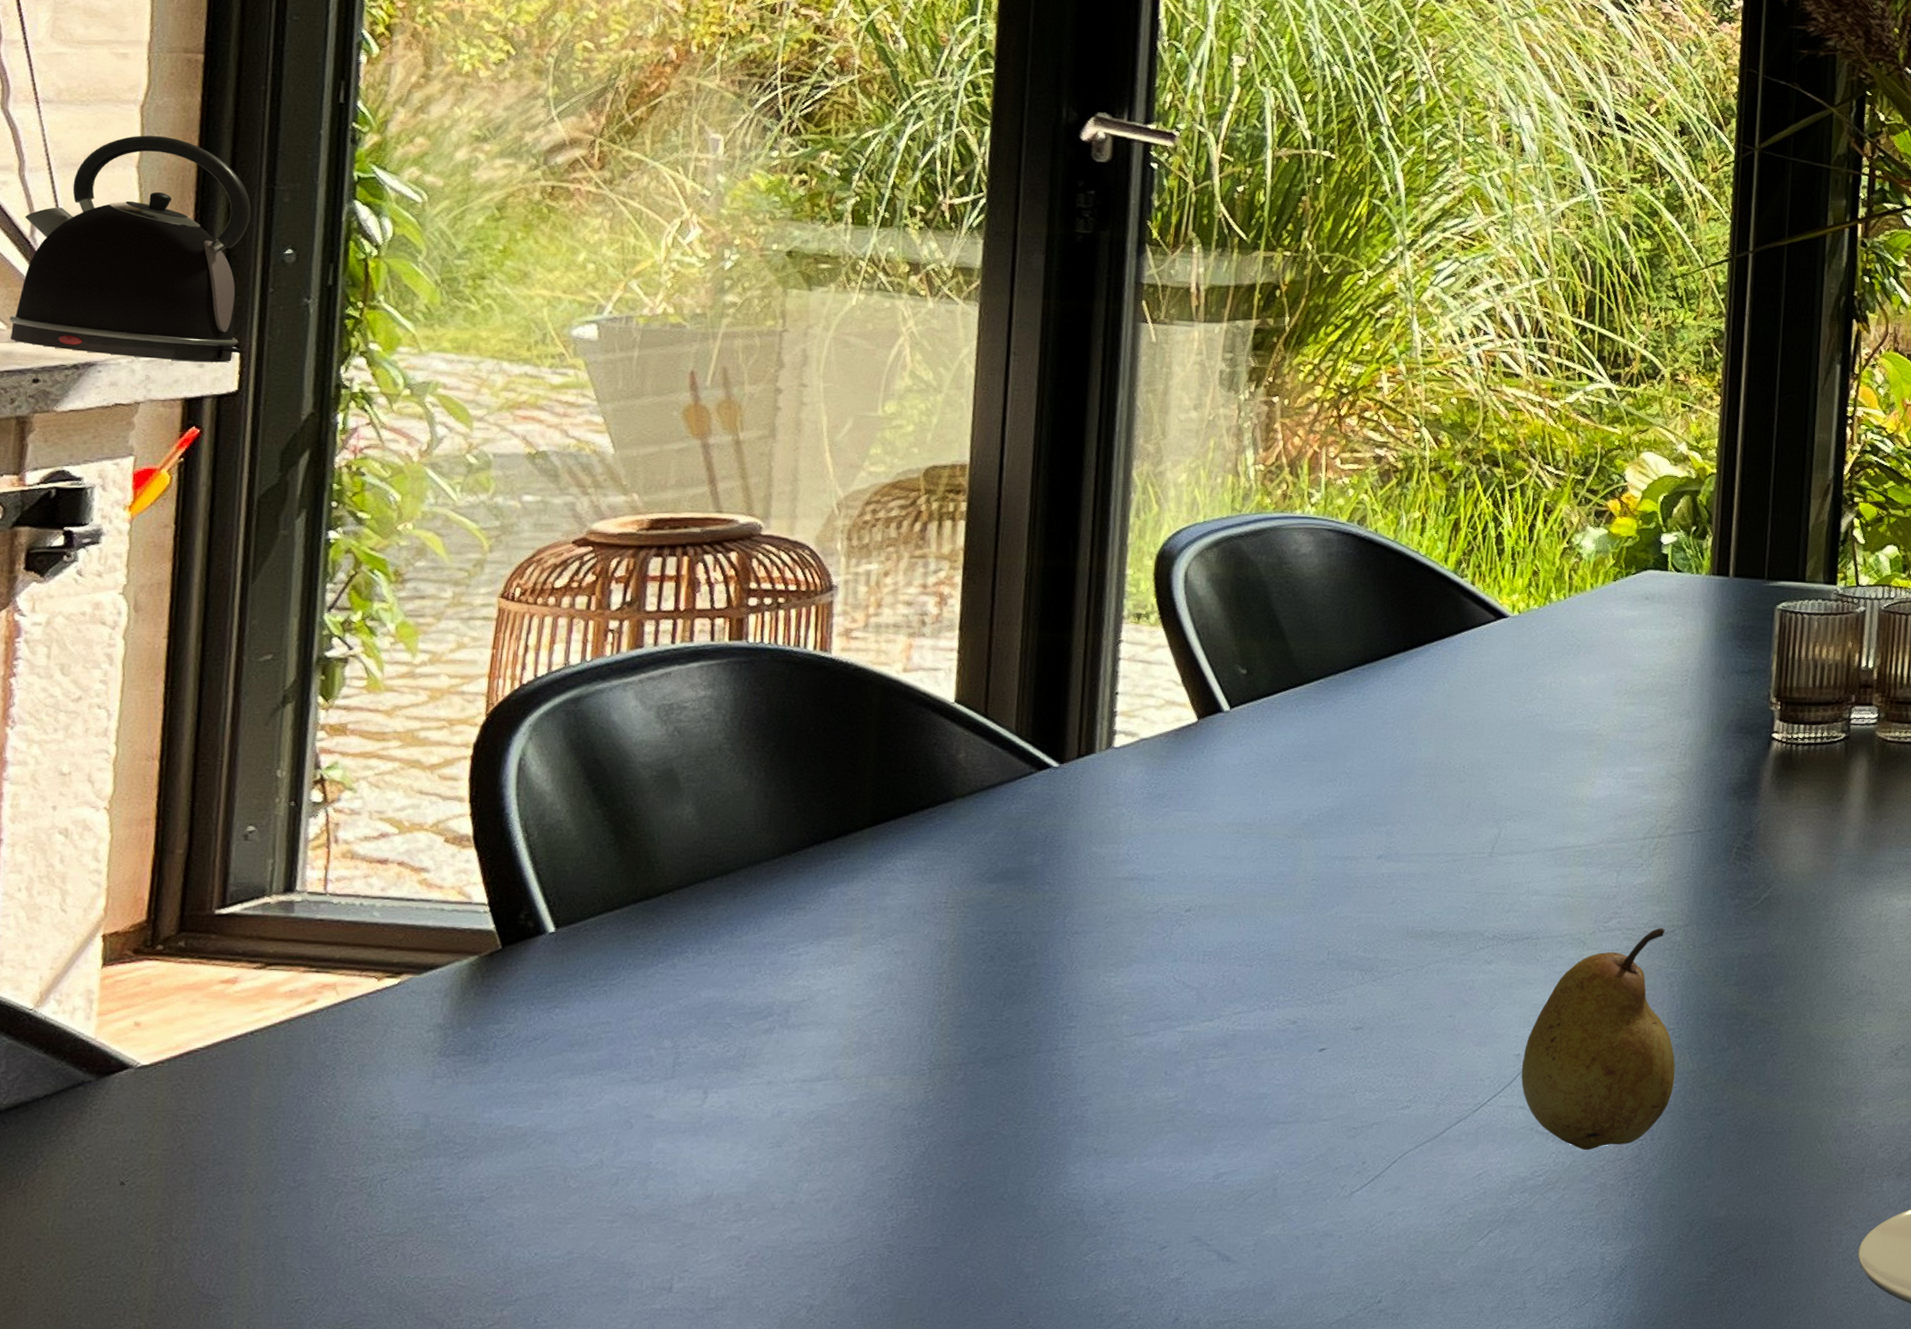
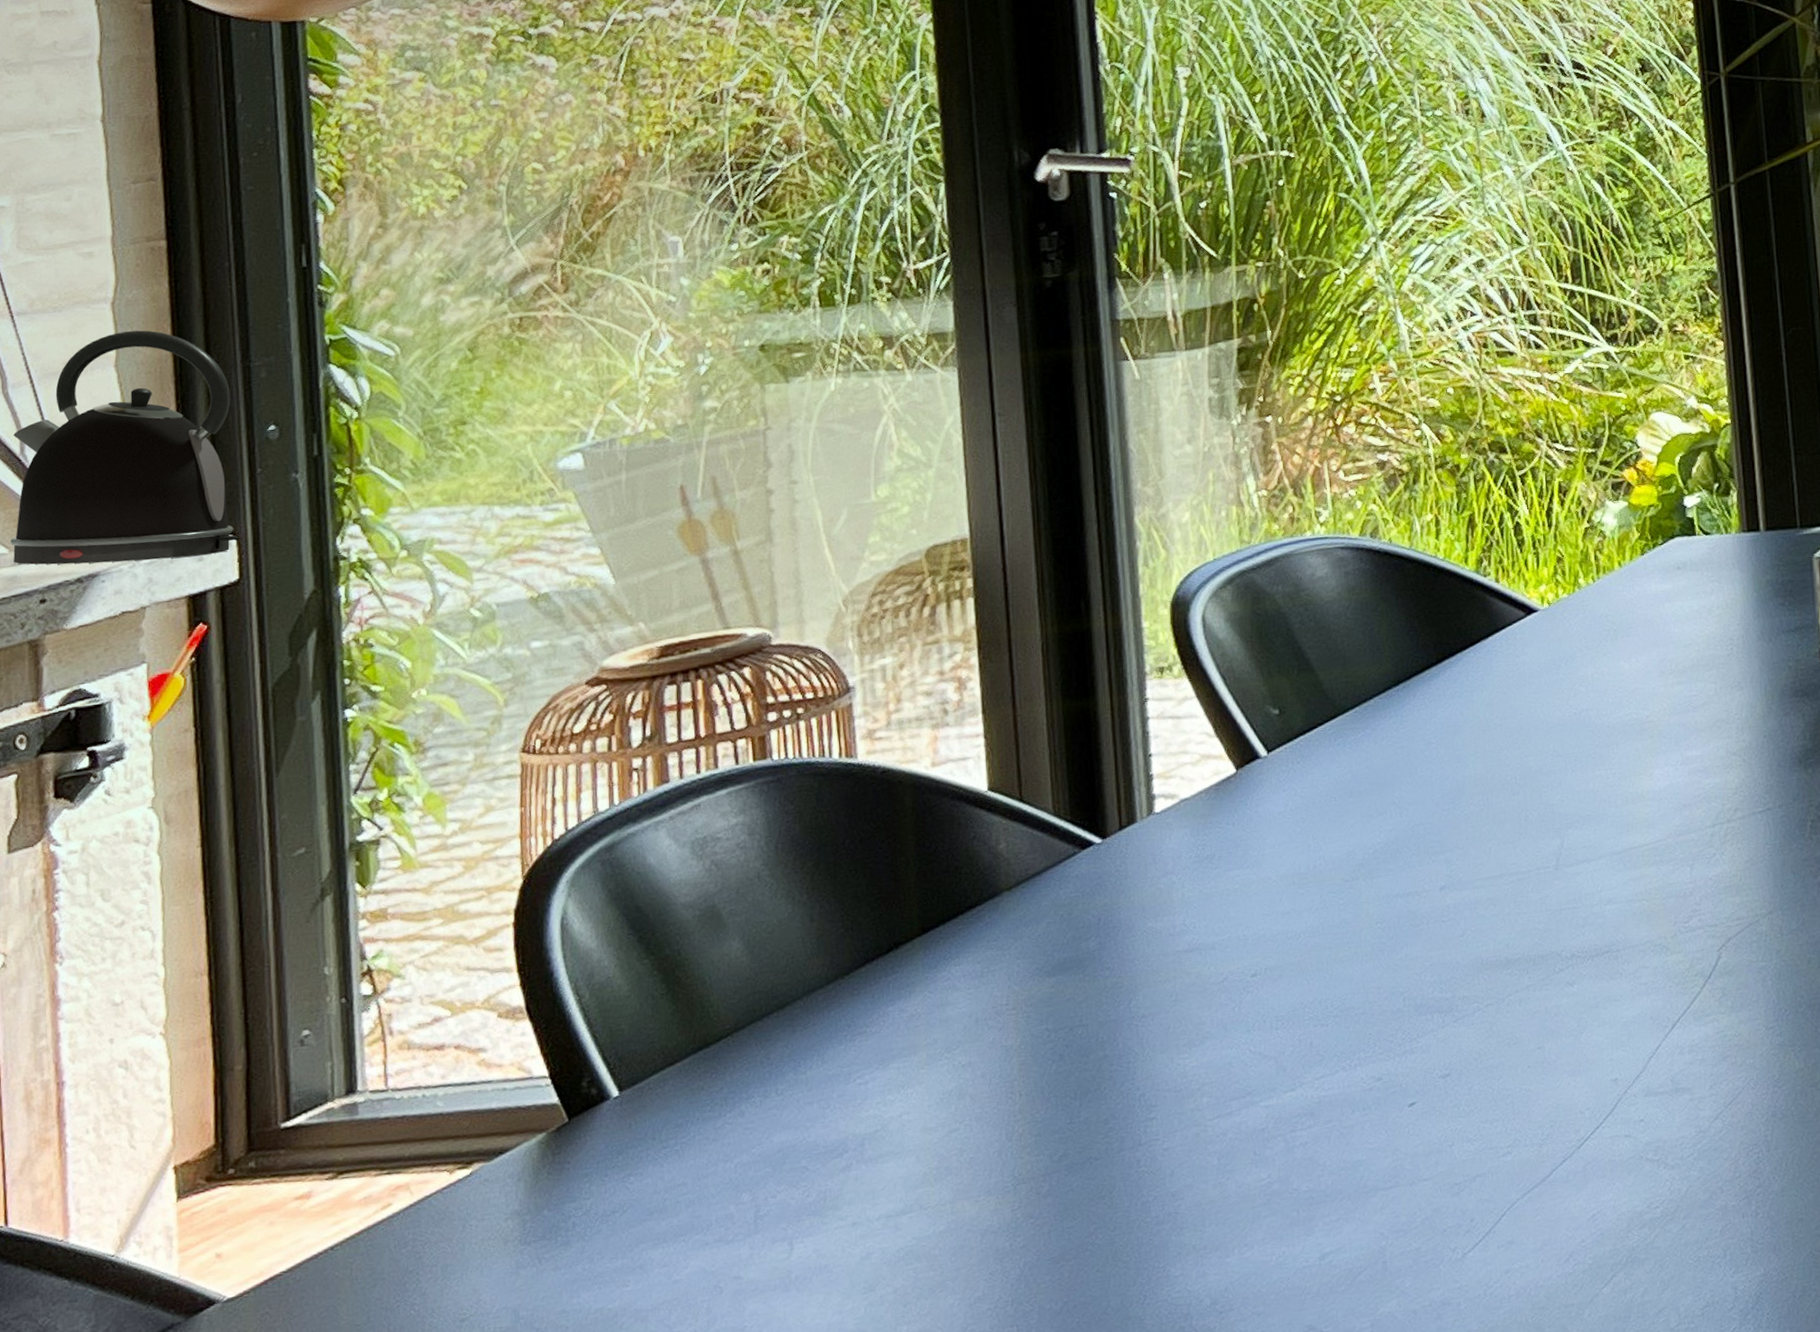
fruit: present [1521,927,1675,1150] -> none [1621,919,1783,1173]

